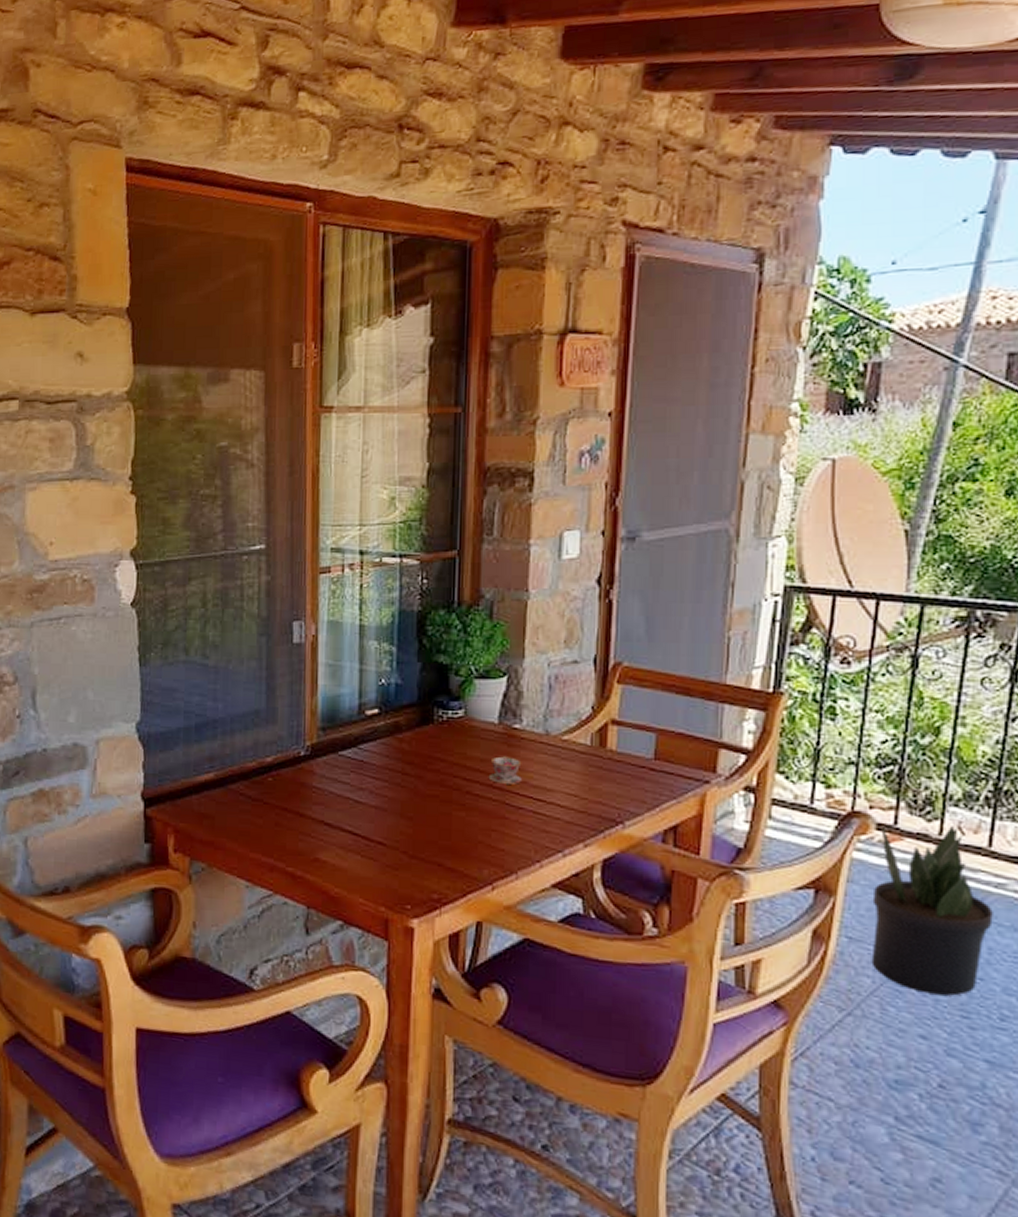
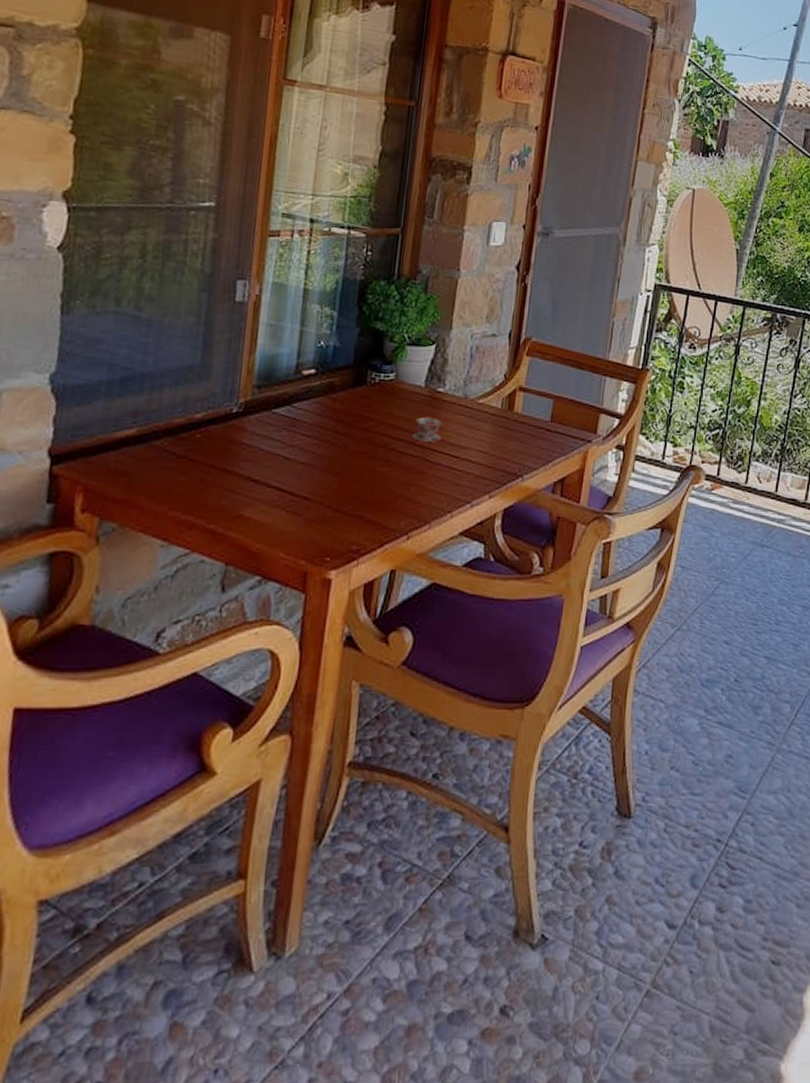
planter: present [871,826,993,996] -> none [696,476,776,608]

